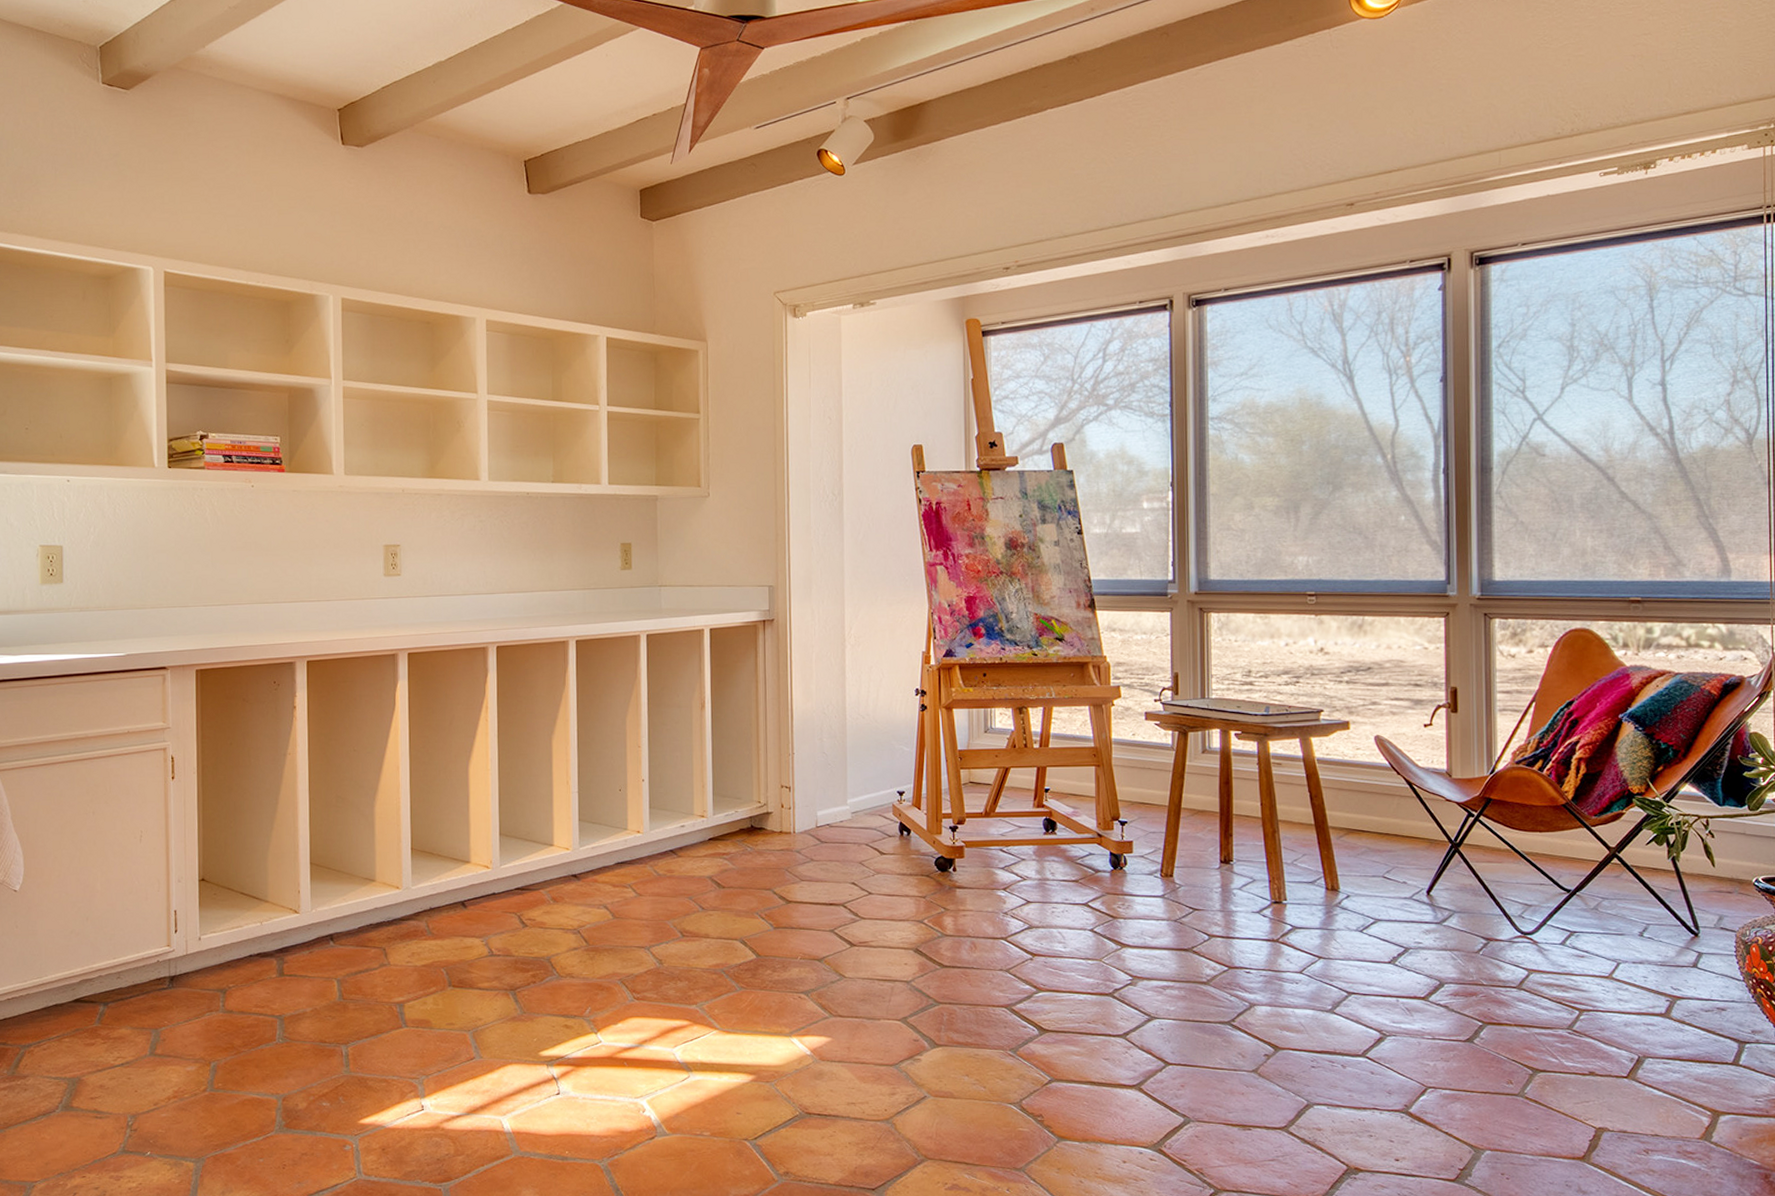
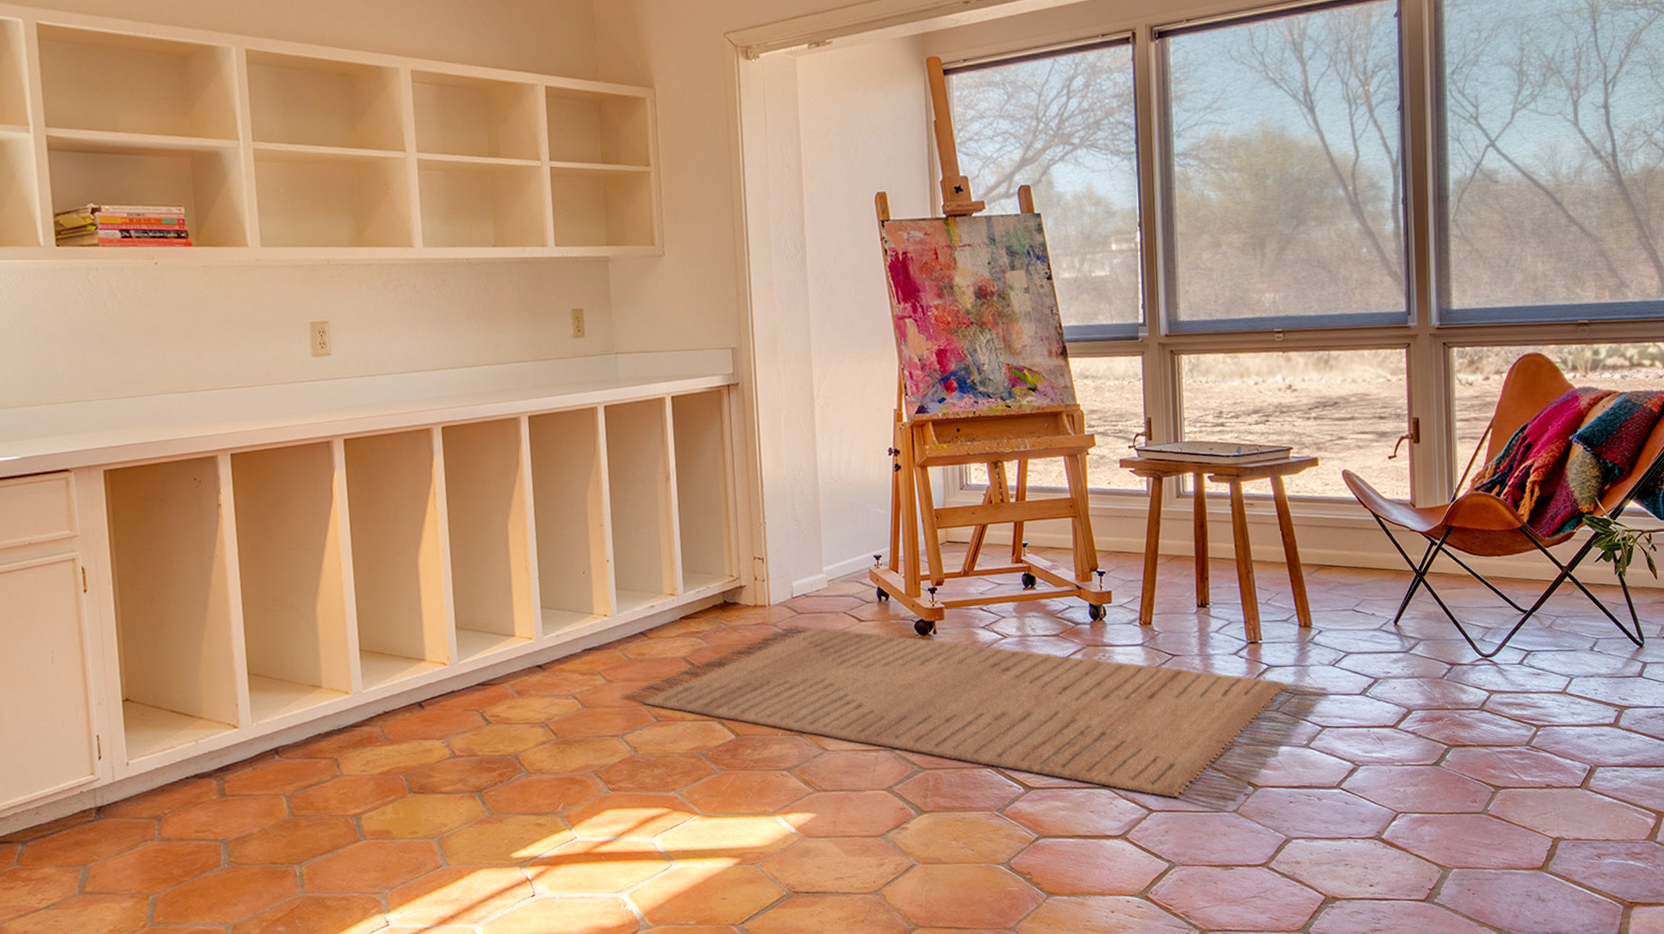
rug: none [649,852,1359,1066] -> present [621,624,1331,807]

